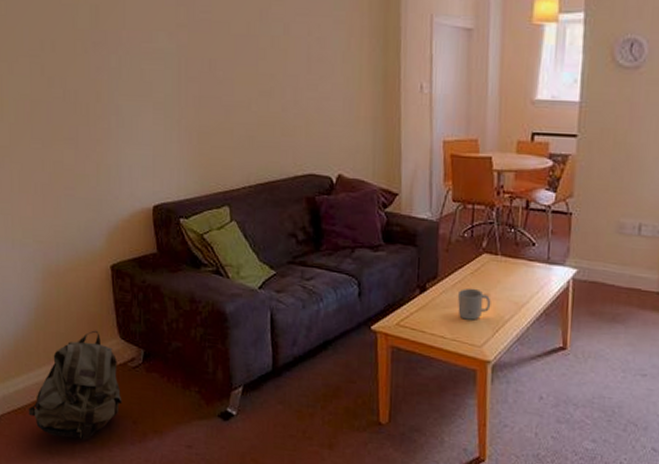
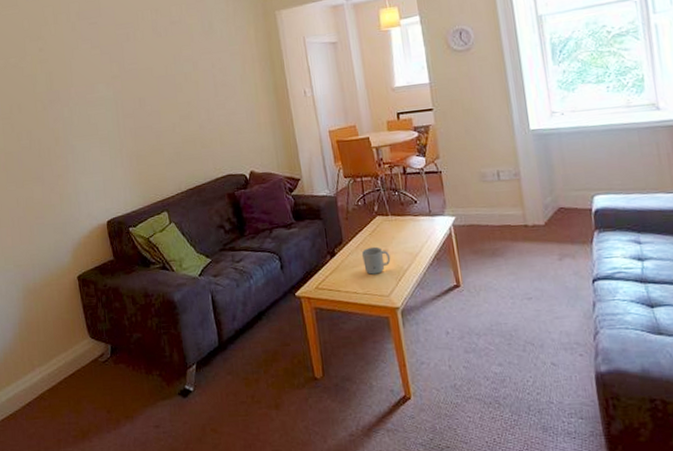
backpack: present [28,330,122,441] -> none [18,334,97,436]

